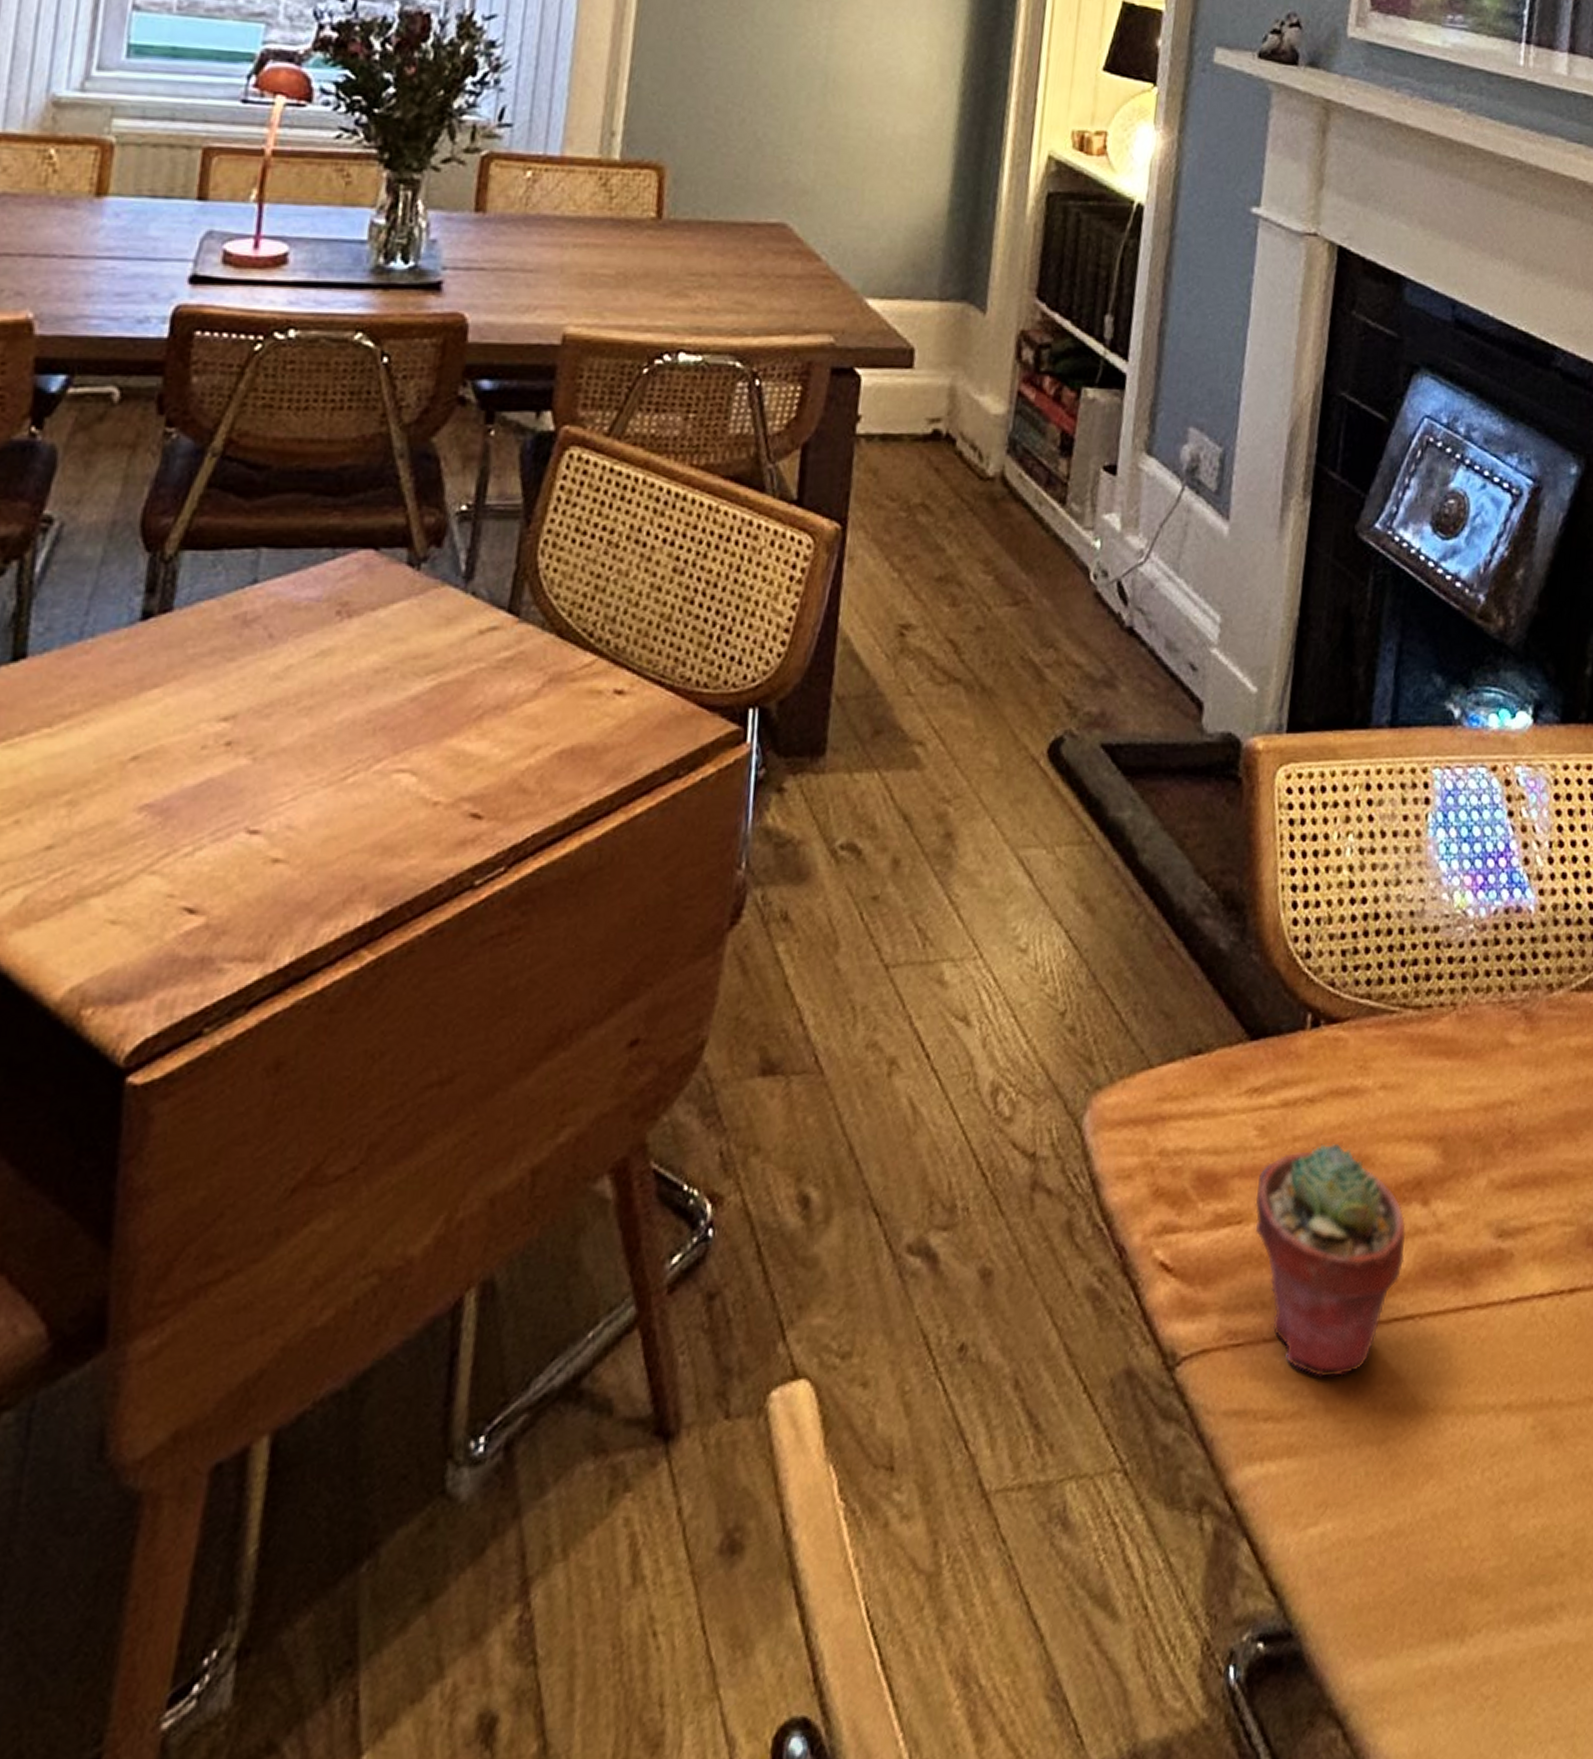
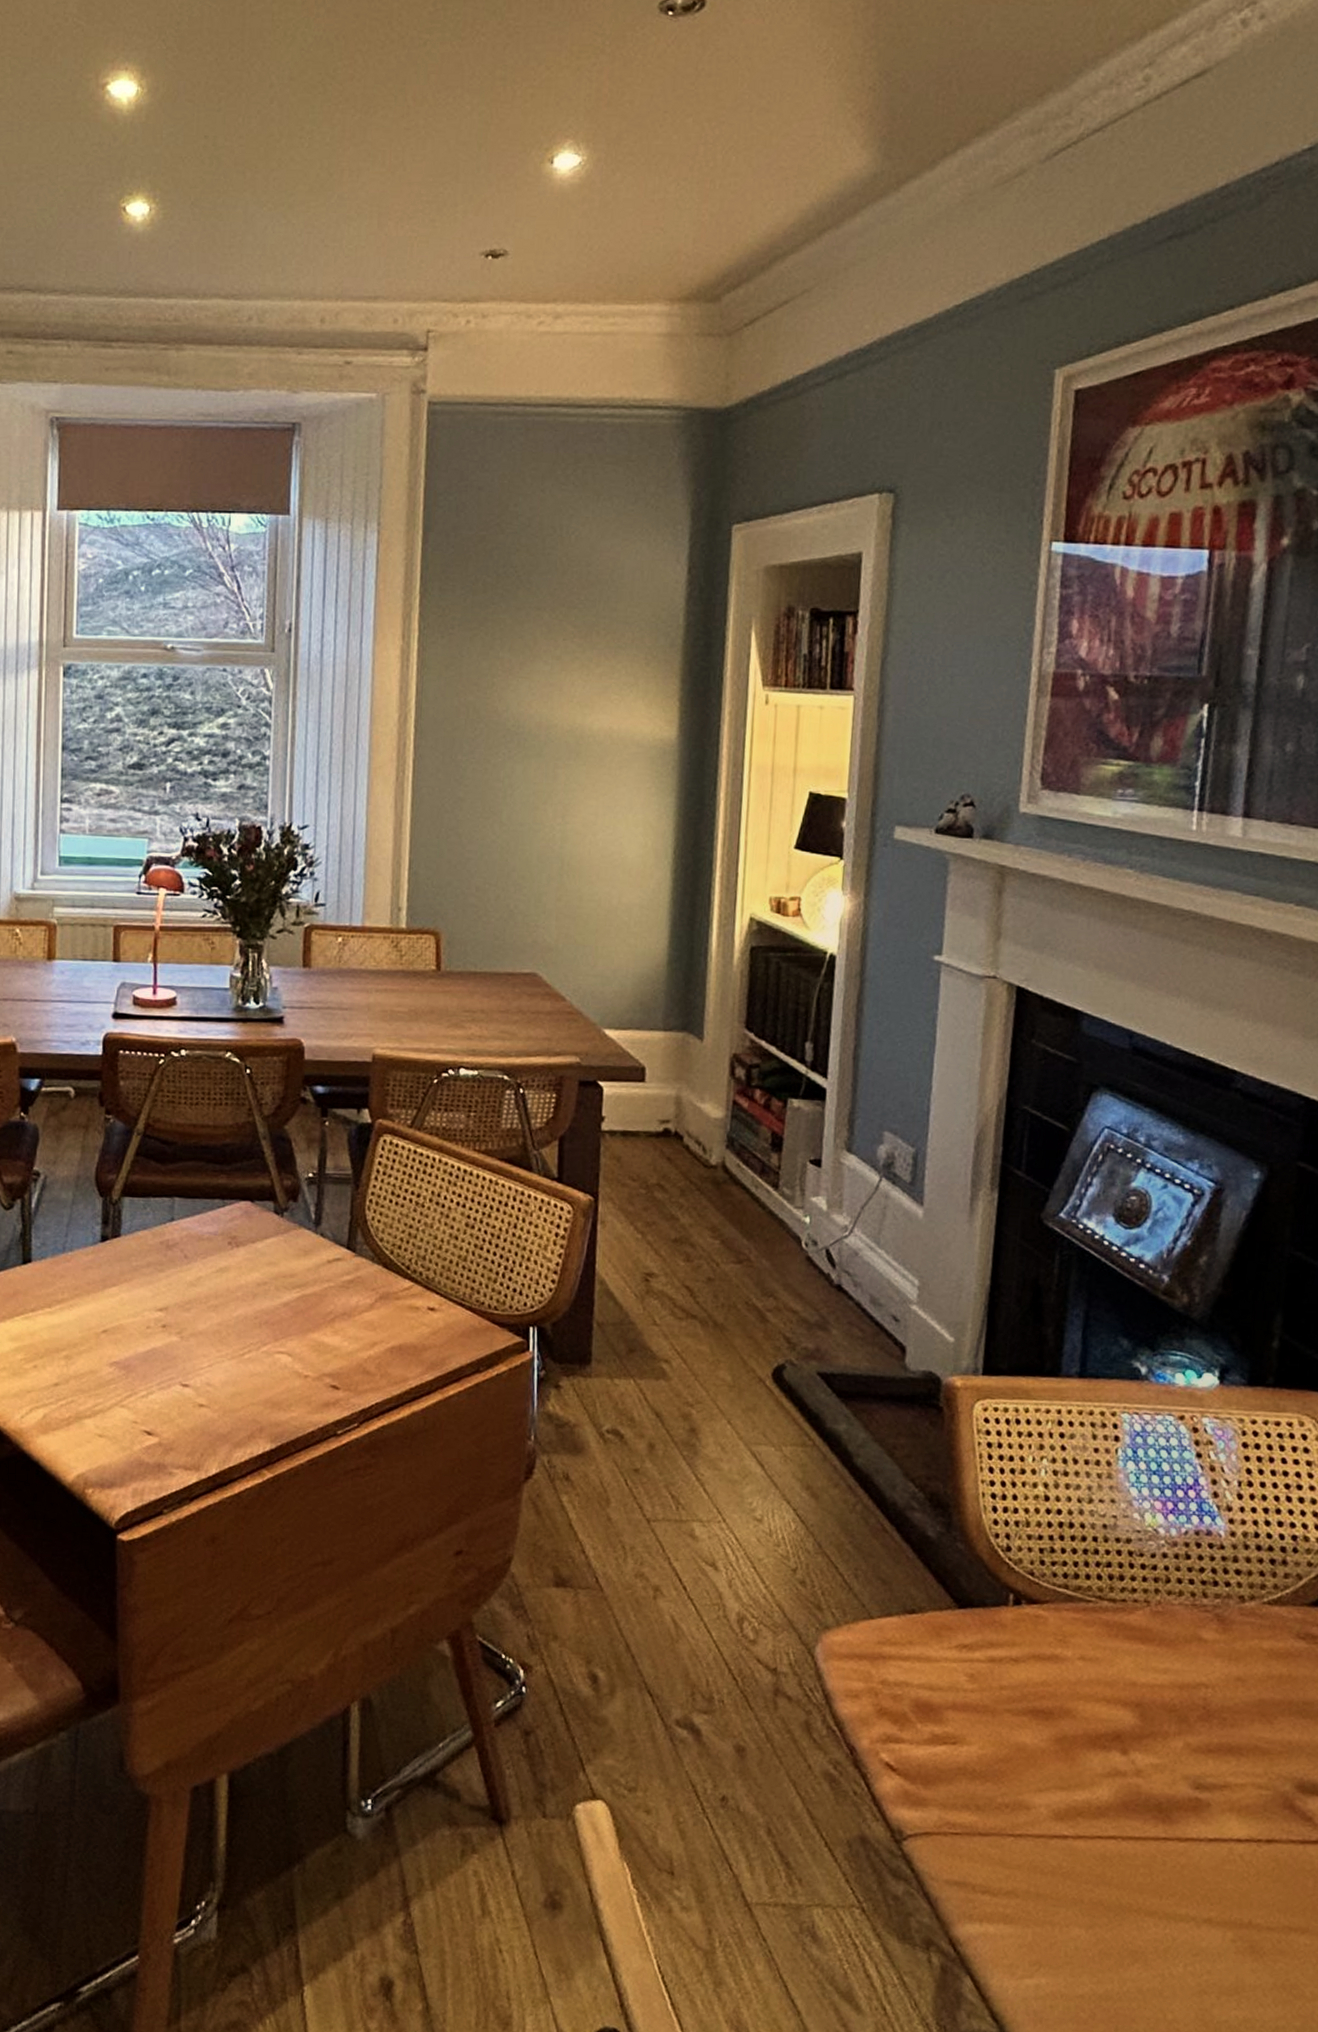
potted succulent: present [1254,1143,1406,1378] -> none [967,1694,1107,1872]

